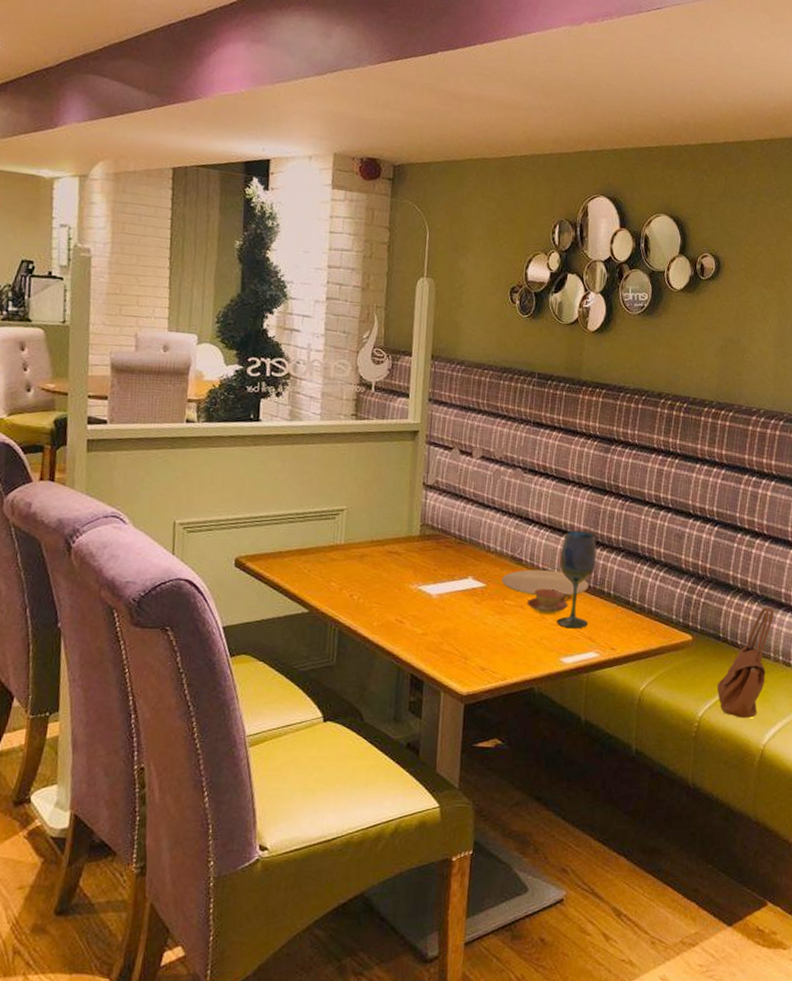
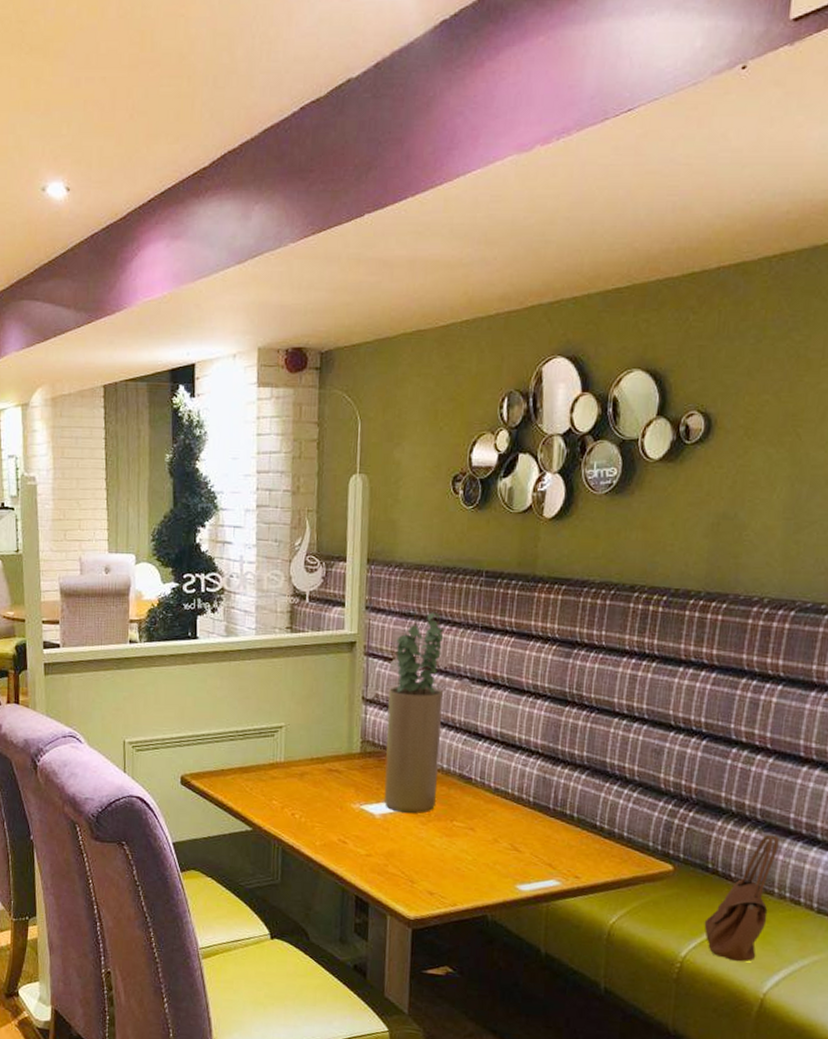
vase: none [440,398,500,593] -> present [383,602,444,813]
plate: present [501,569,589,596] -> none [449,789,548,819]
teacup: present [527,588,571,614] -> none [477,810,527,838]
wineglass: present [556,530,597,629] -> none [511,746,557,854]

